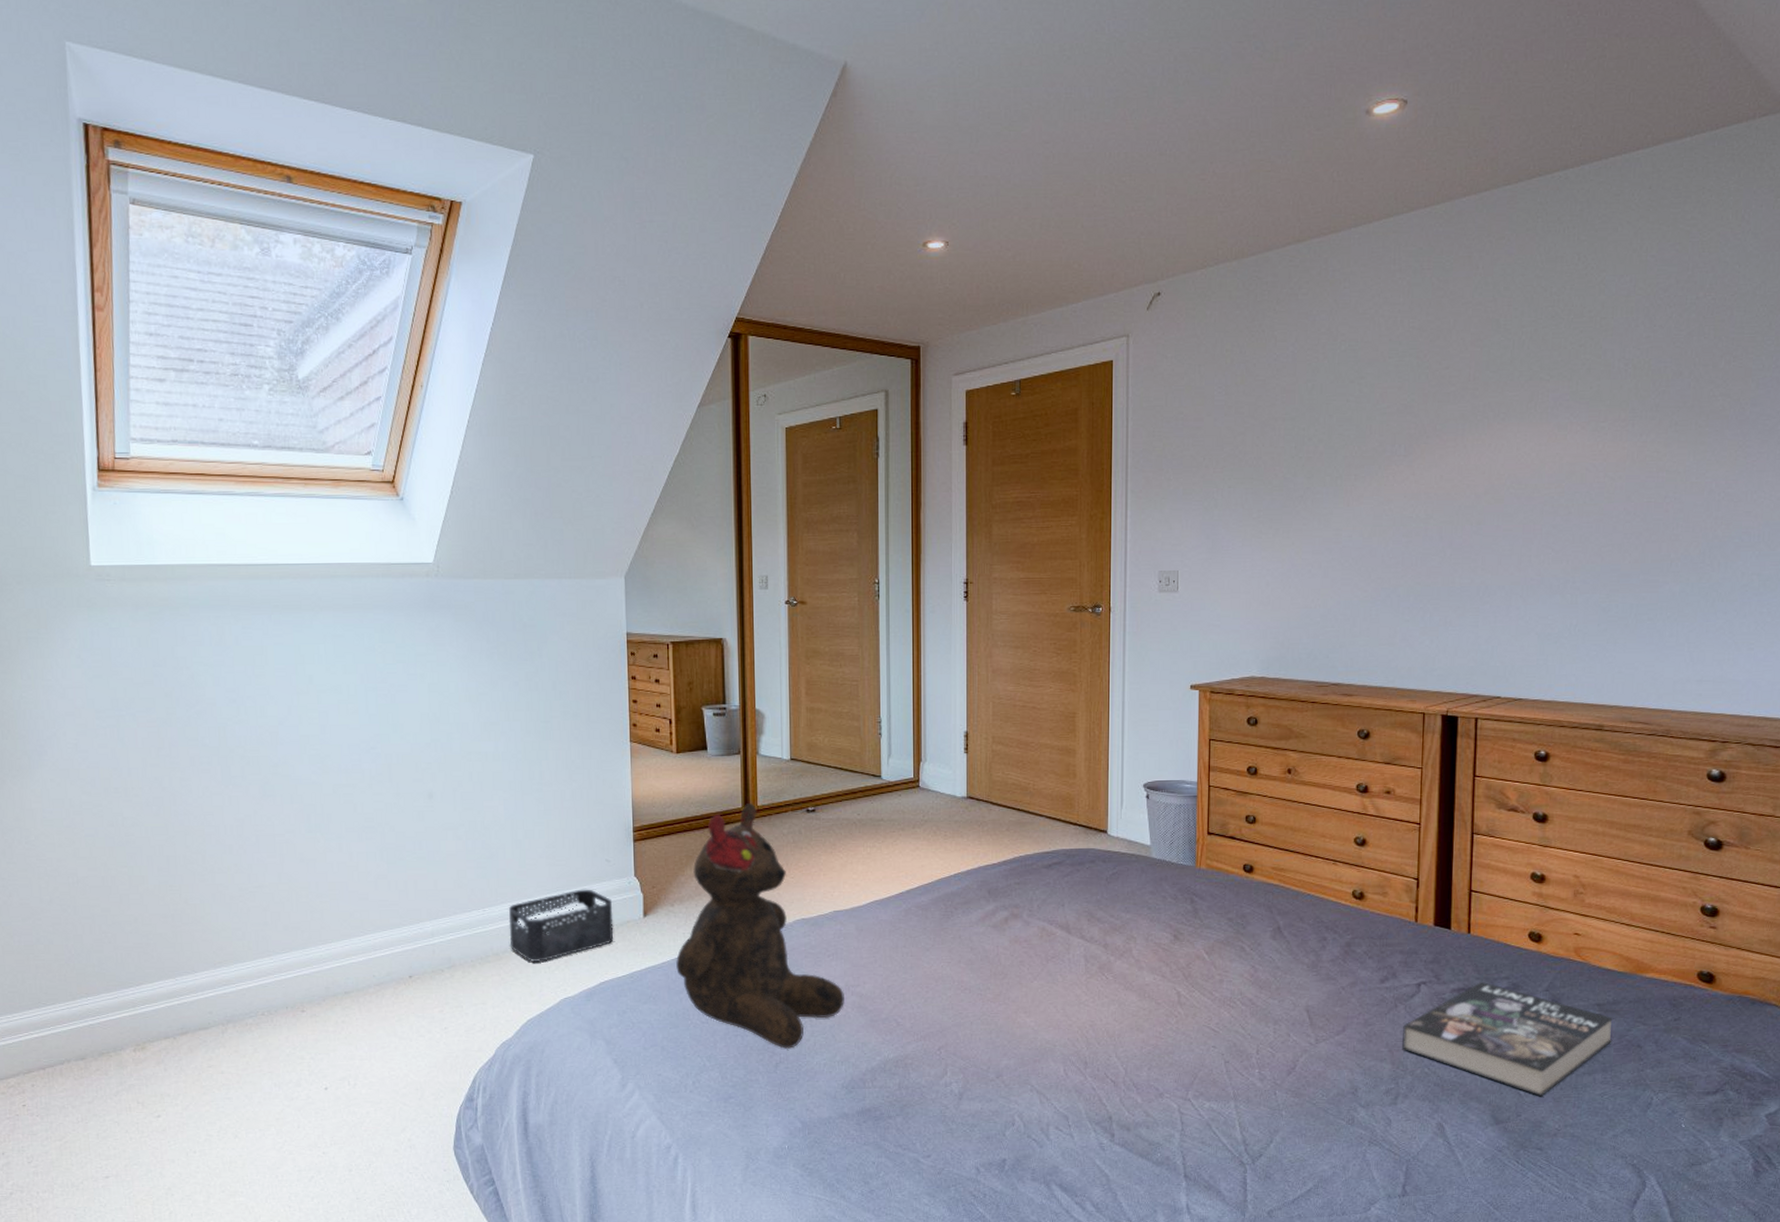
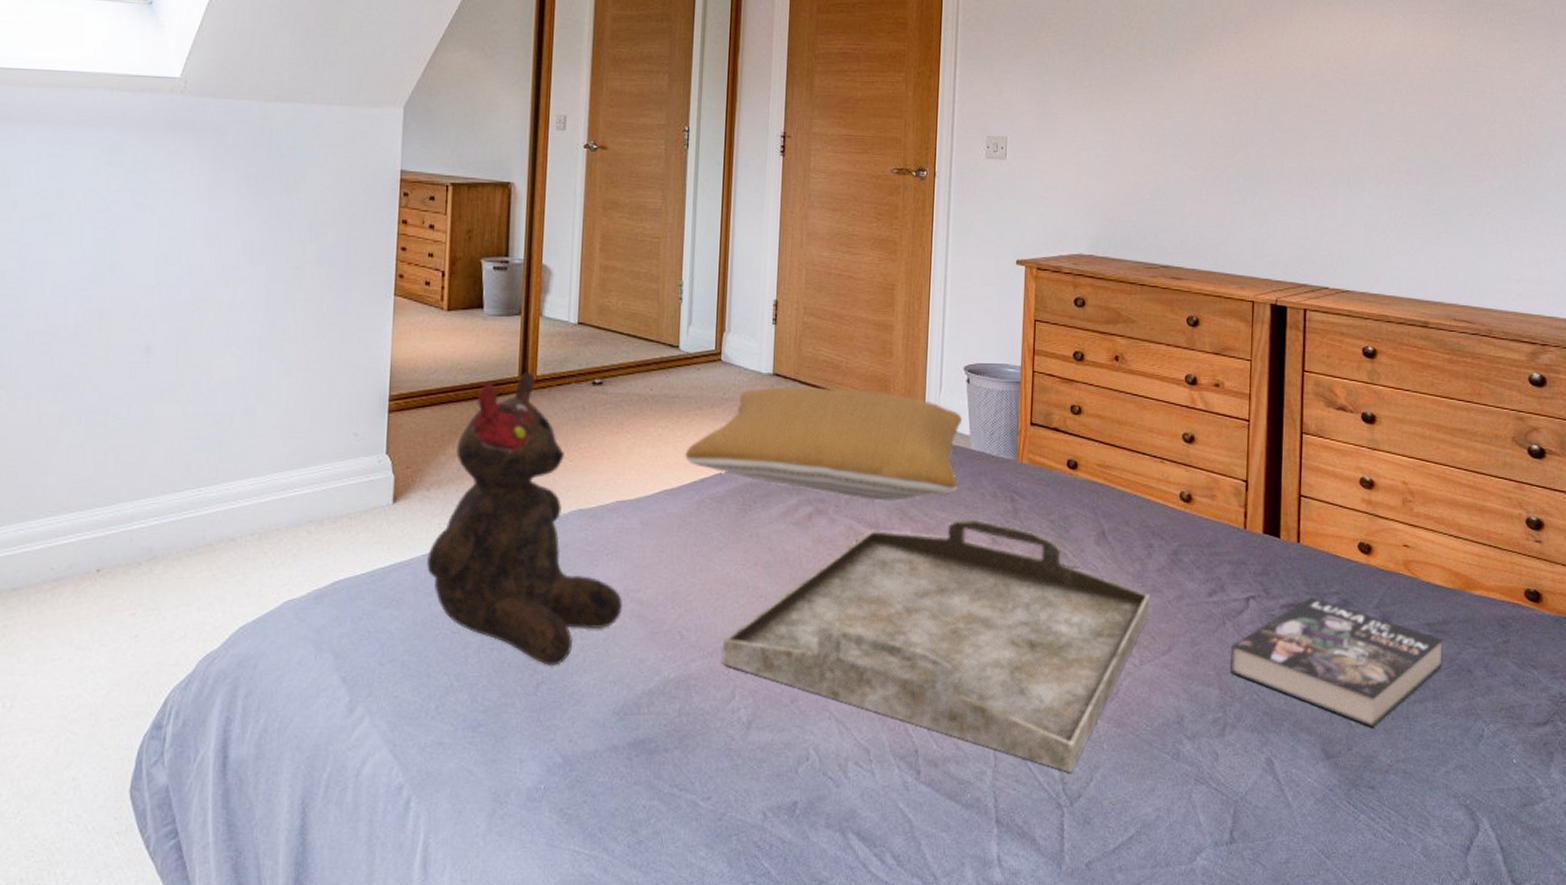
storage bin: present [508,889,614,962] -> none [227,467,358,555]
pillow: none [892,806,1143,905] -> present [685,386,962,501]
serving tray: none [933,919,1324,1136] -> present [721,519,1150,773]

